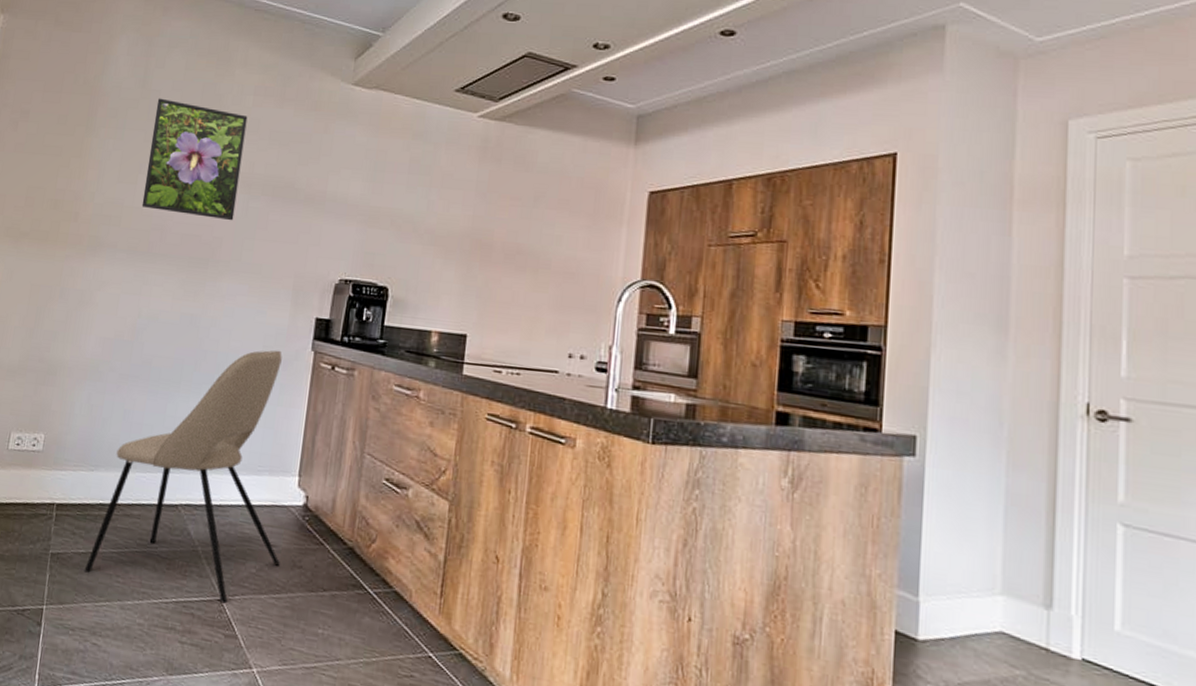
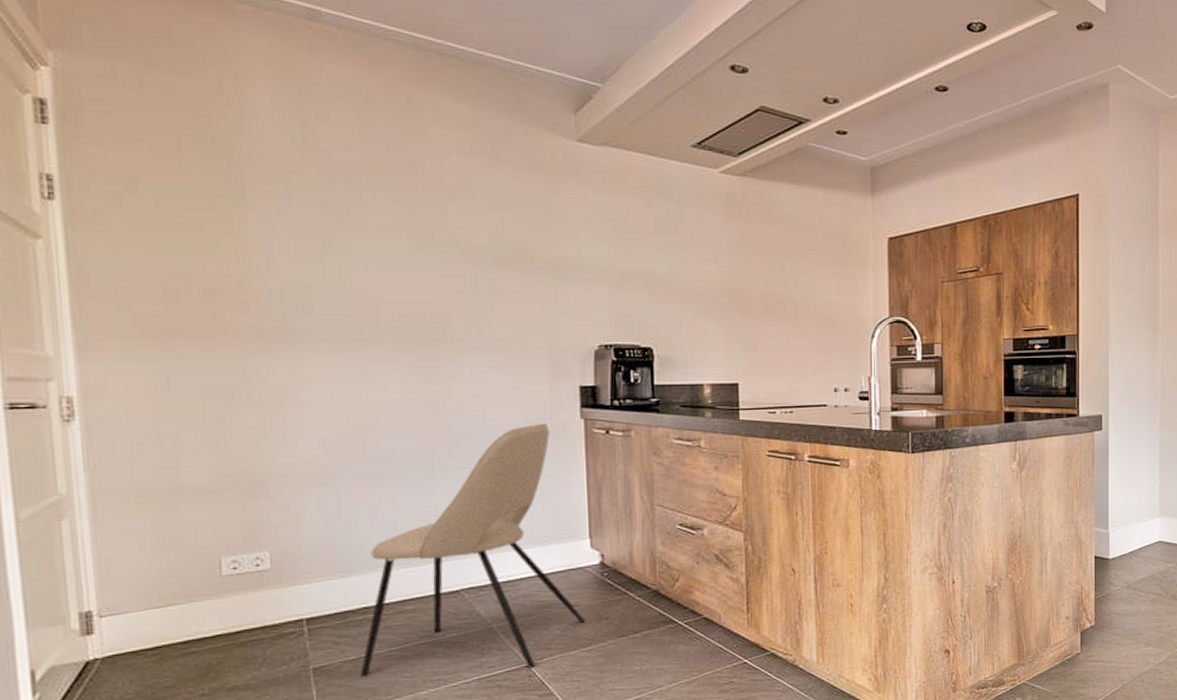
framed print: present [141,98,248,221] -> none [328,160,462,296]

